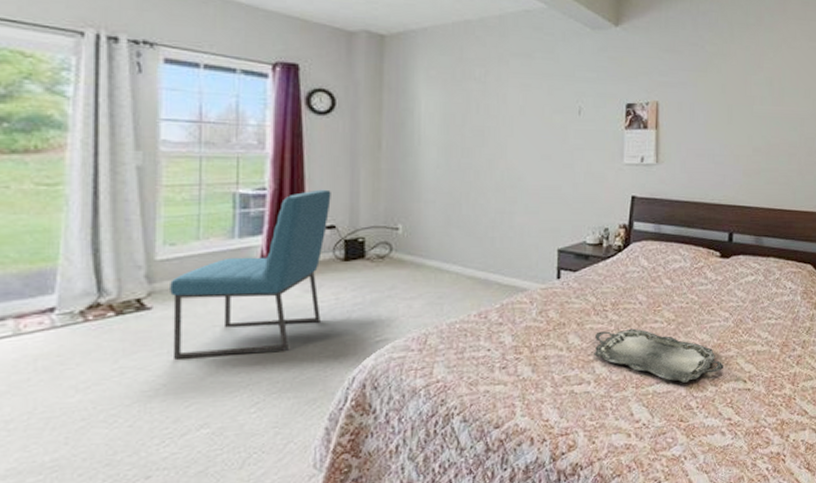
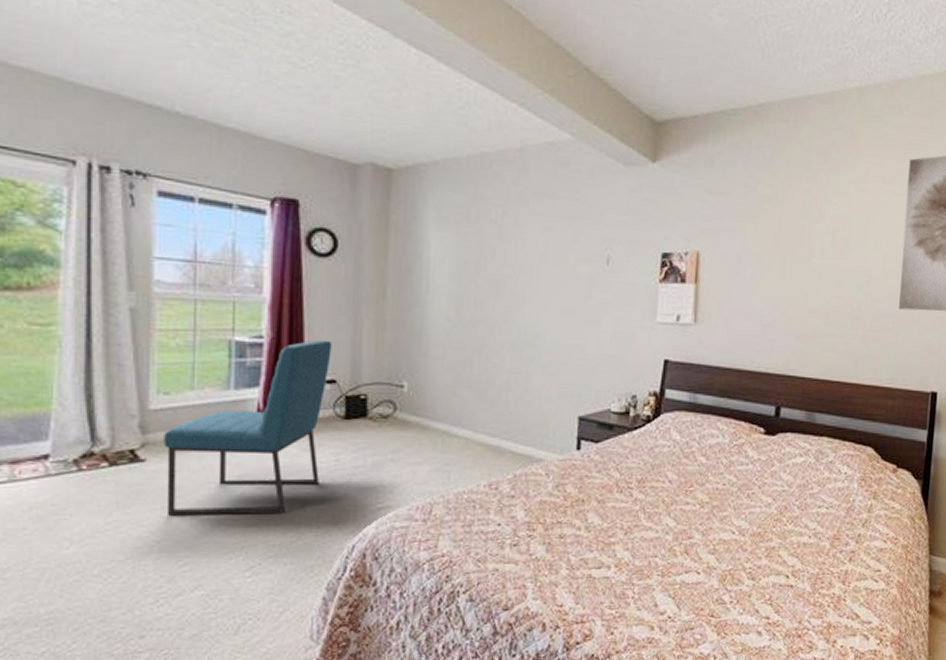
serving tray: present [594,328,723,383] -> none [615,510,763,574]

